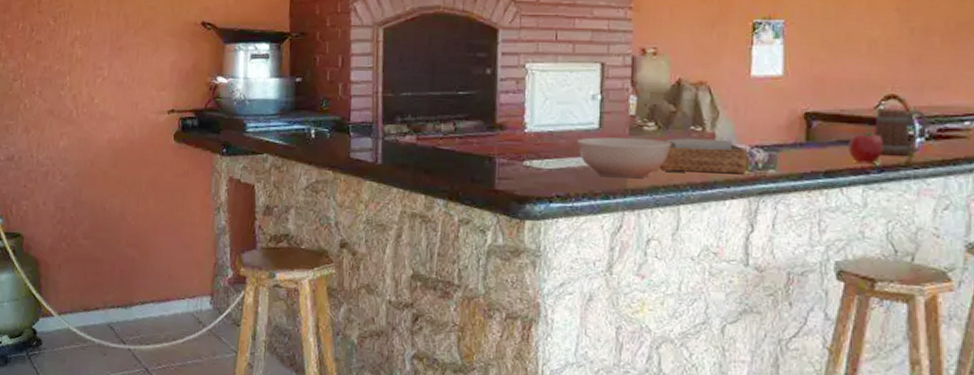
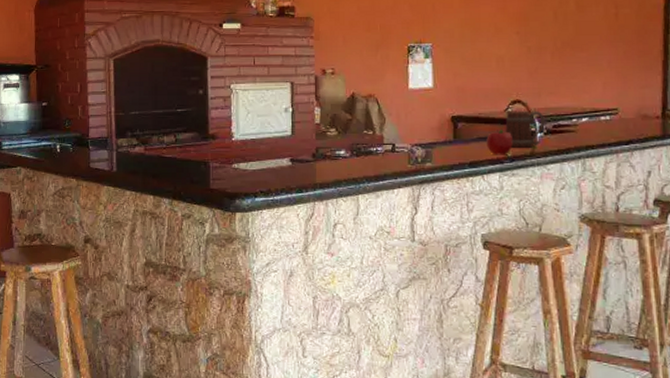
bowl: present [576,137,671,179] -> none [274,142,349,175]
napkin holder: present [659,137,748,175] -> none [341,140,410,168]

